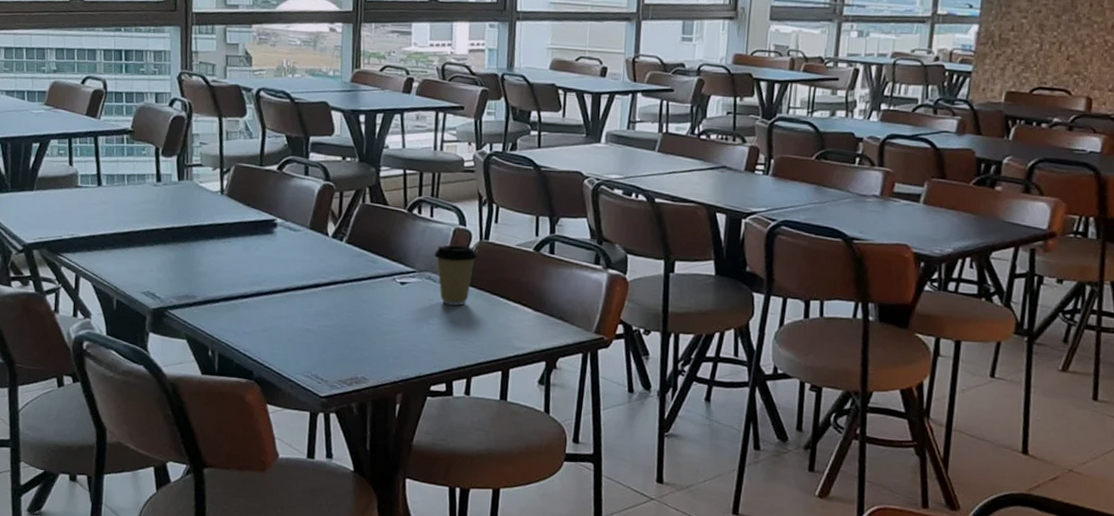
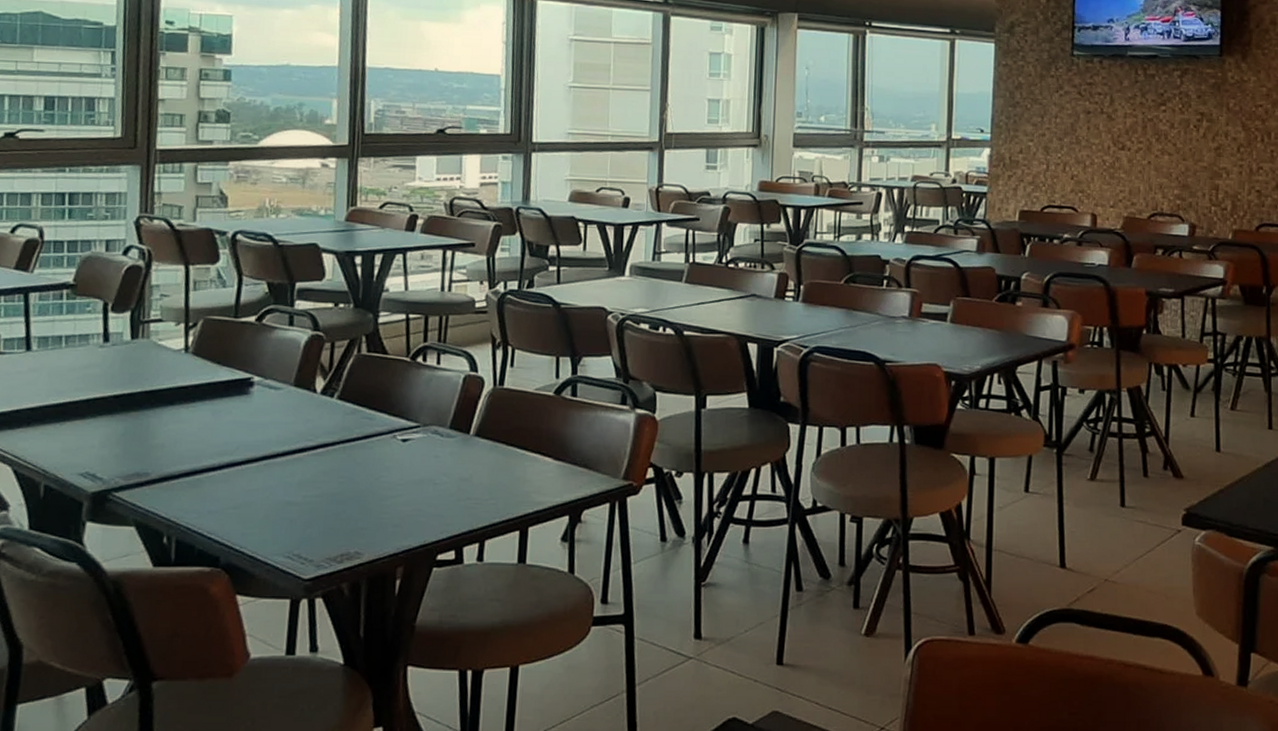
coffee cup: present [434,245,478,306] -> none [441,394,492,461]

